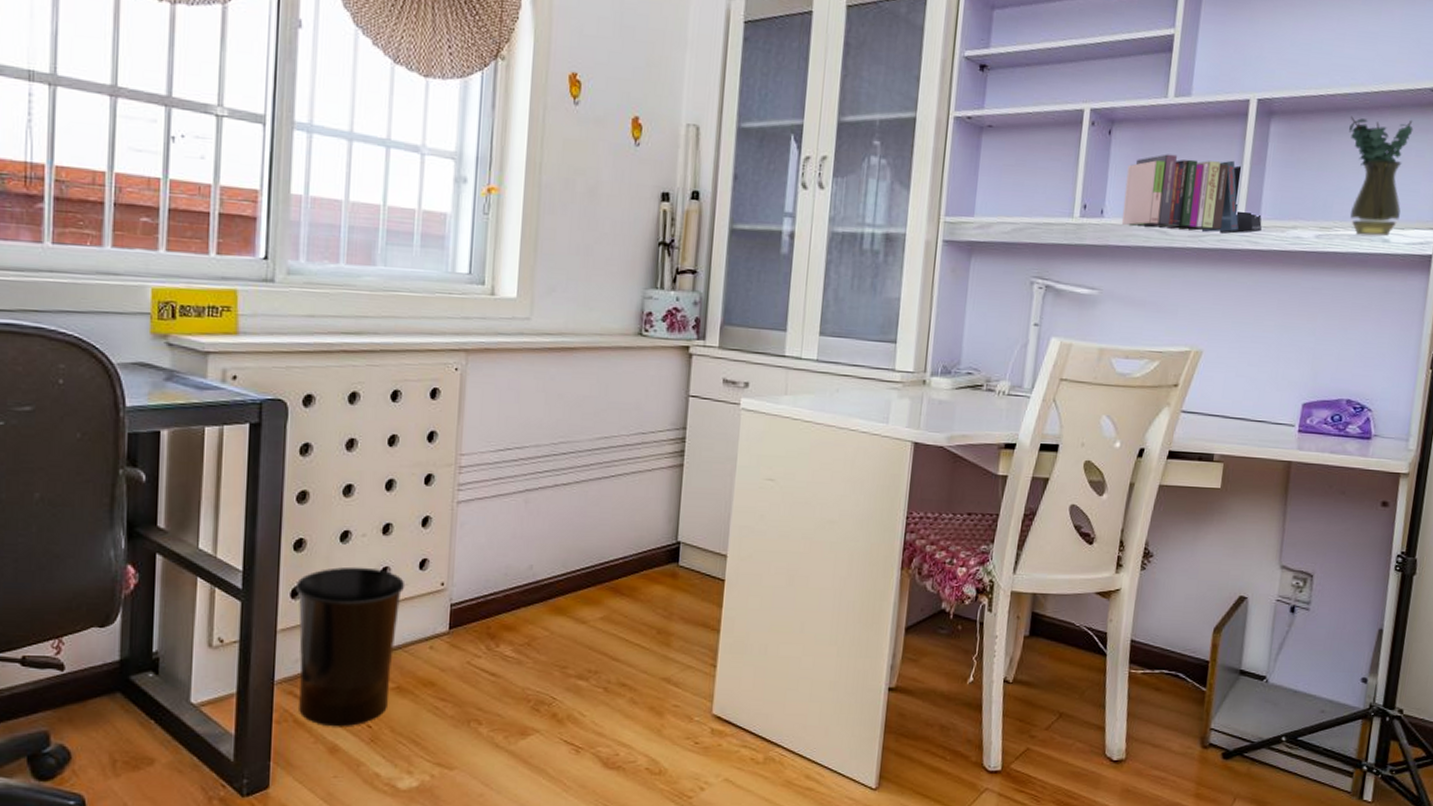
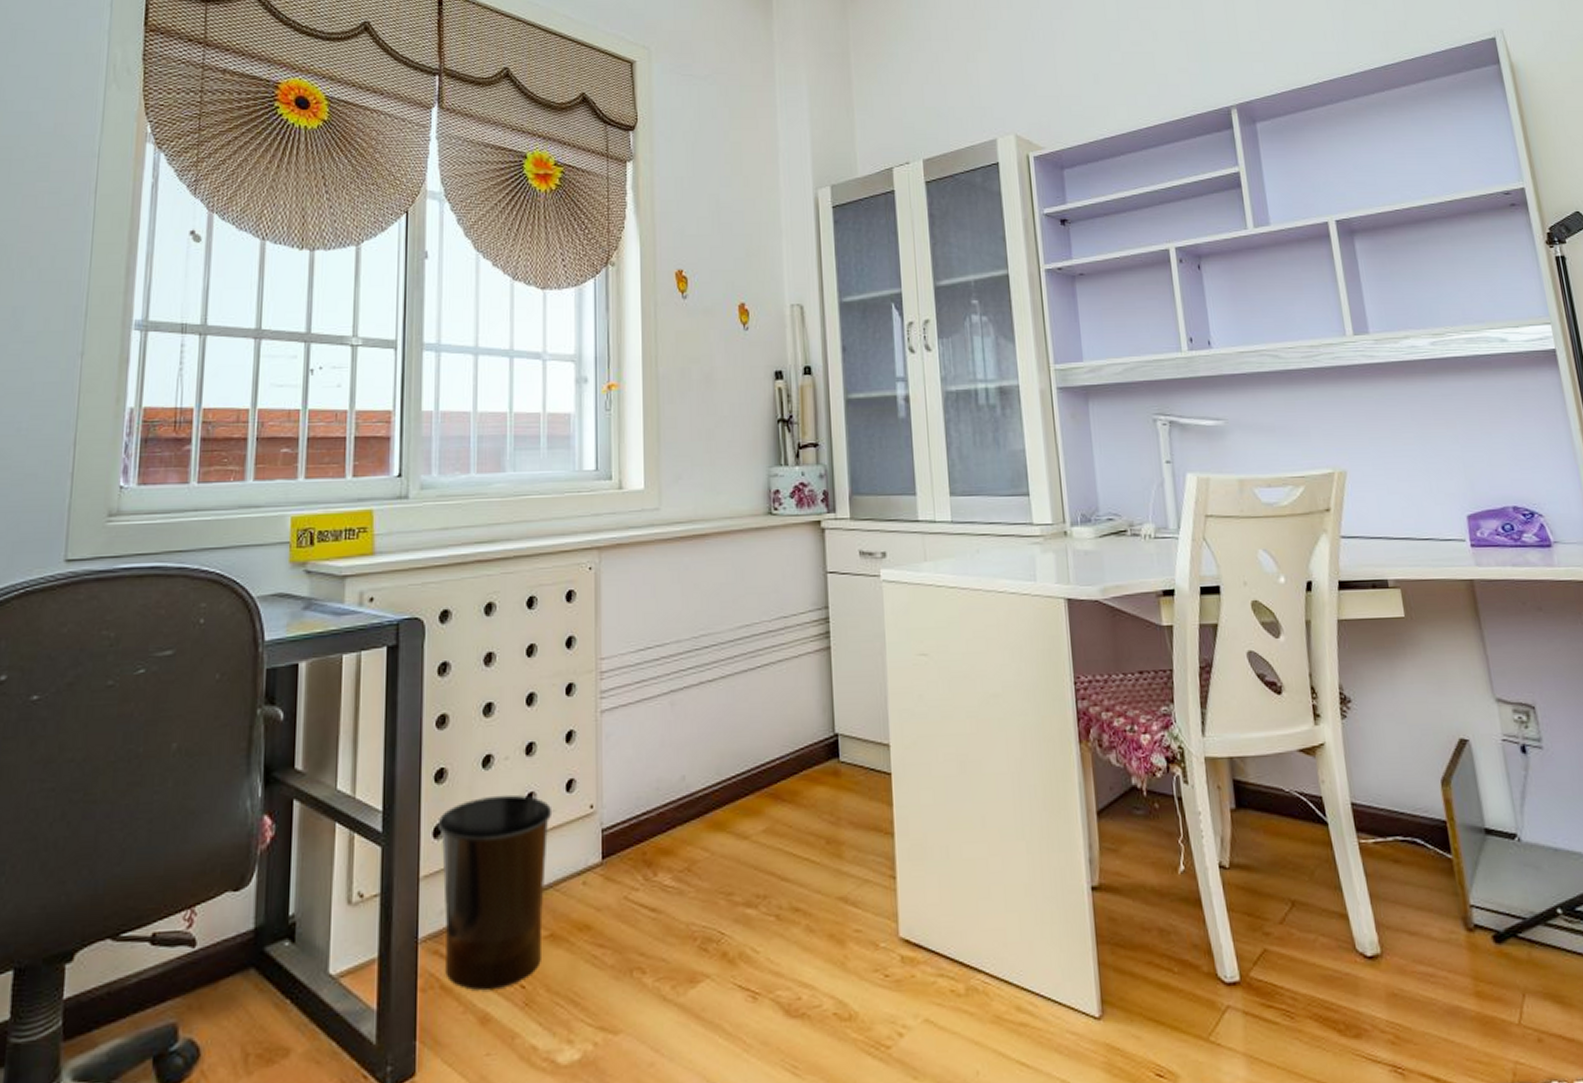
books: present [1121,154,1263,235] -> none [1224,280,1375,354]
vase: present [1349,116,1414,237] -> none [1432,224,1511,339]

